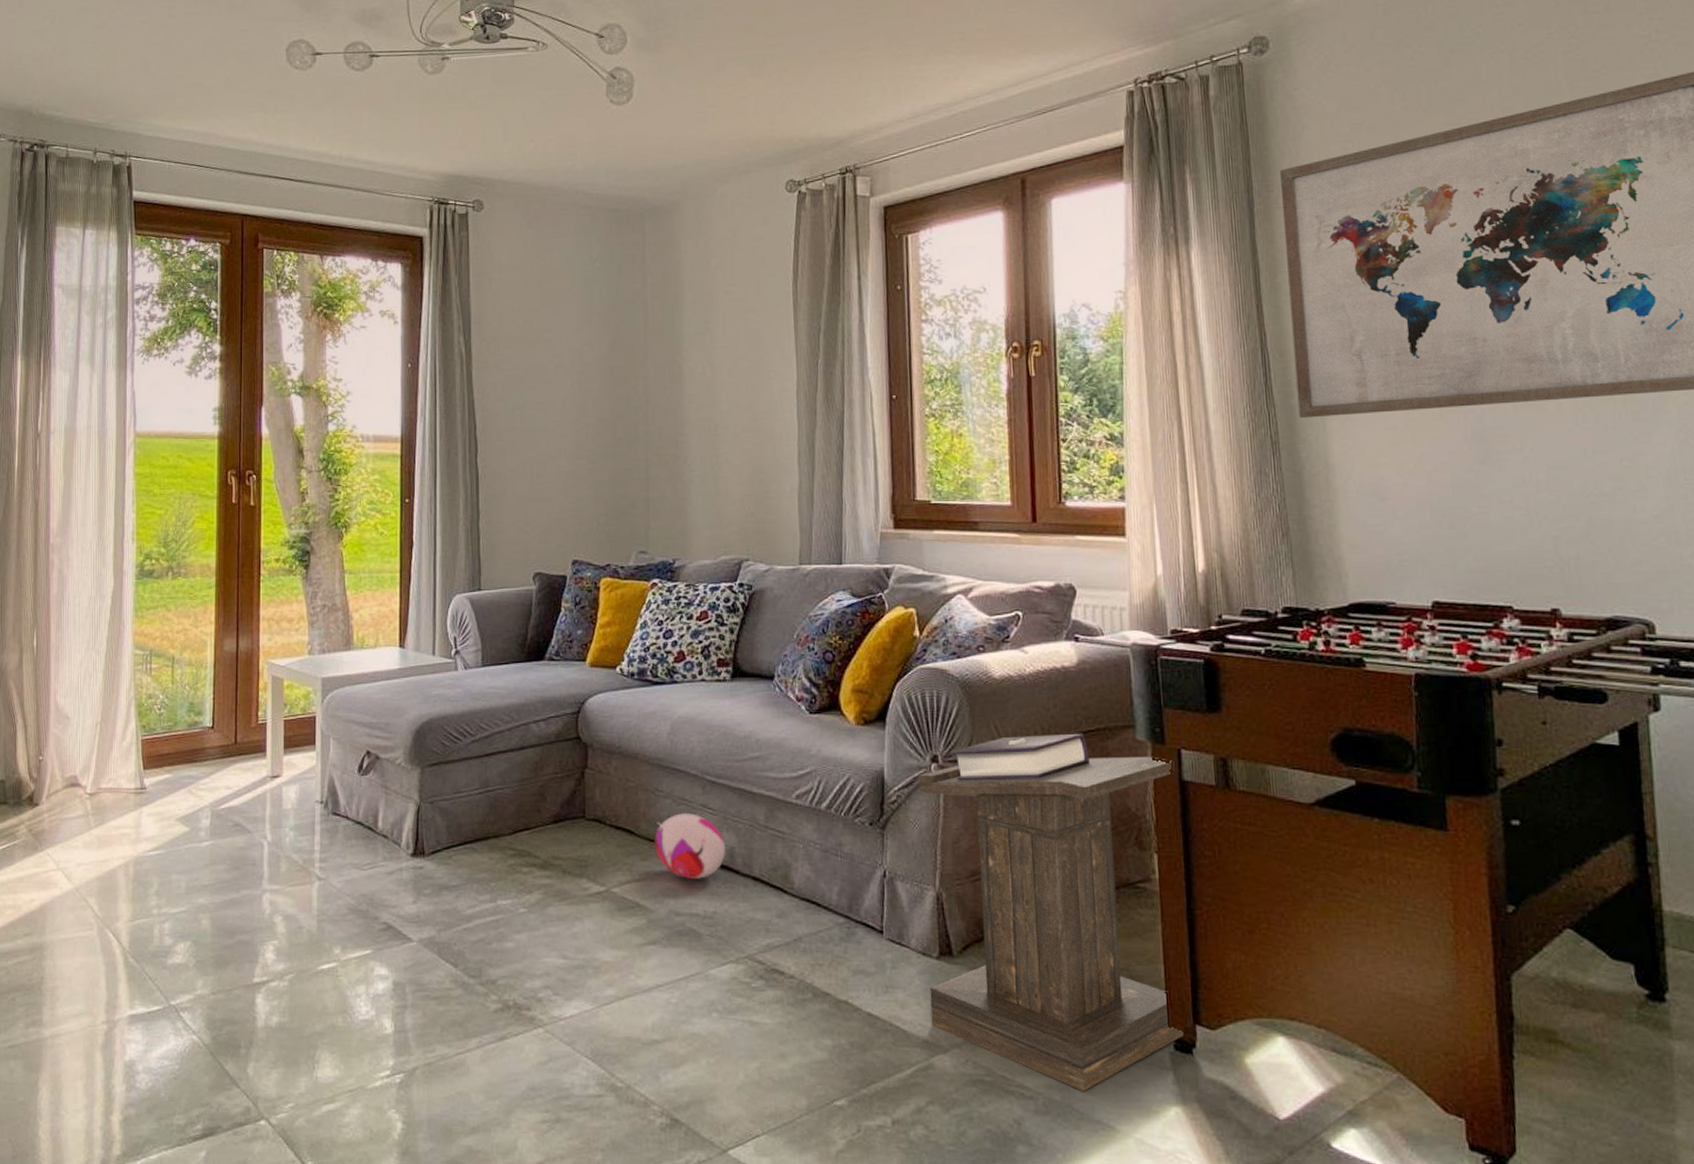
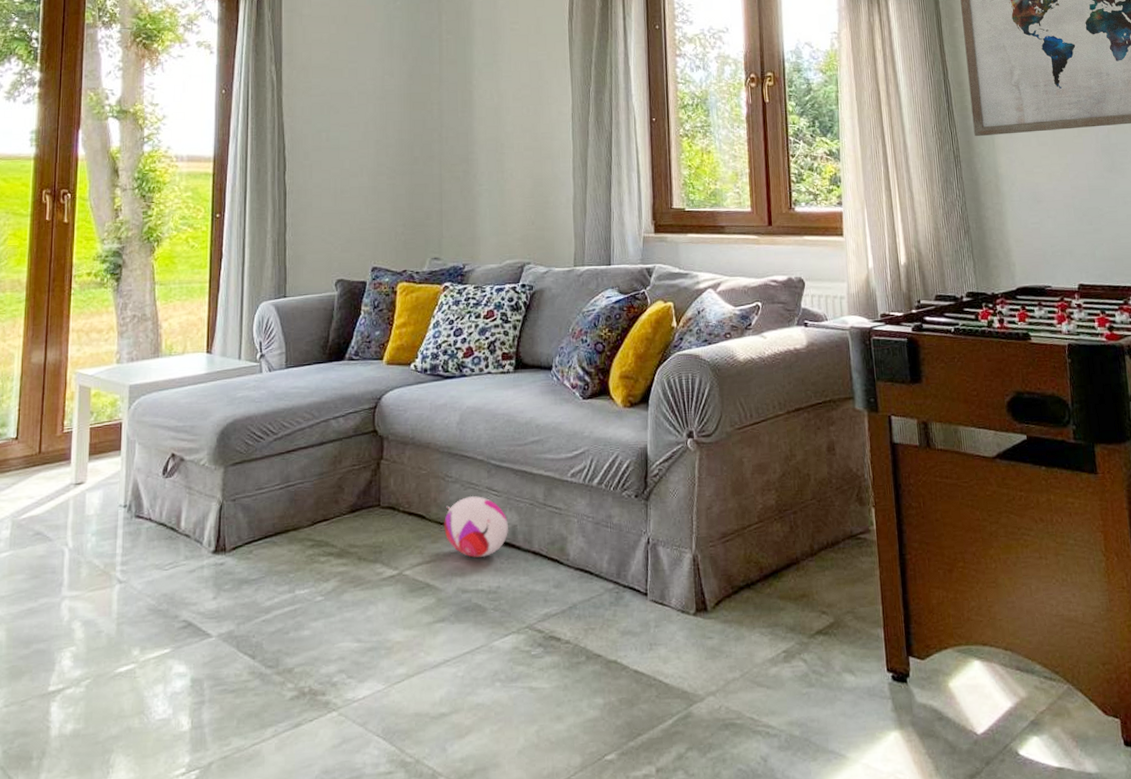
lectern: present [919,733,1183,1092] -> none [677,406,899,726]

